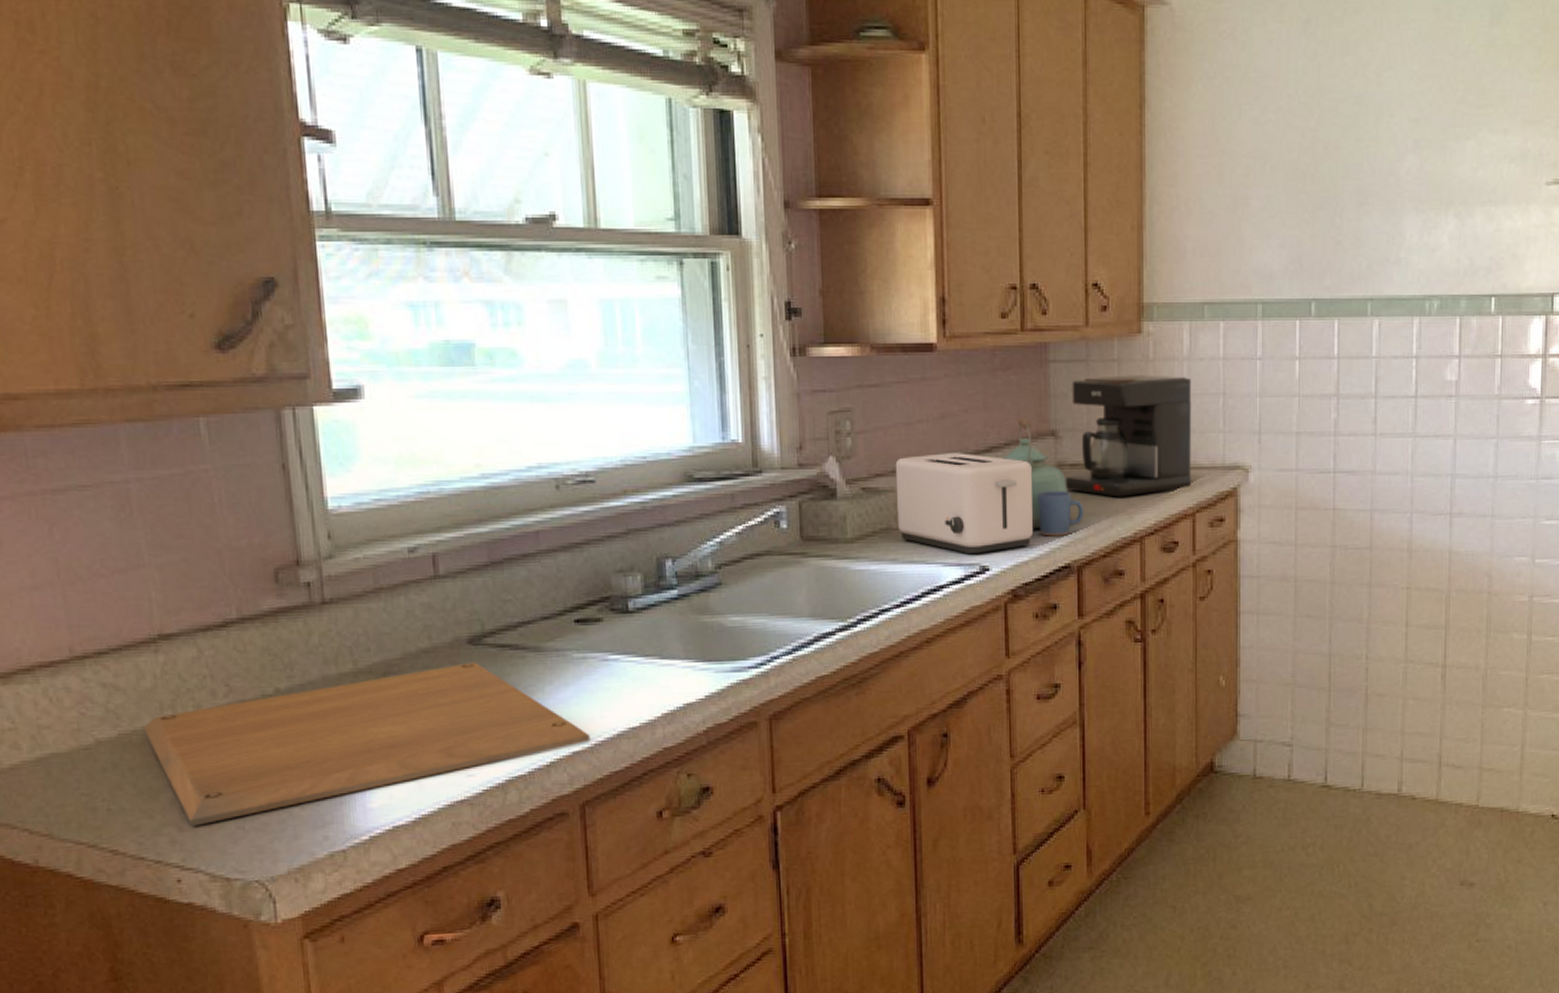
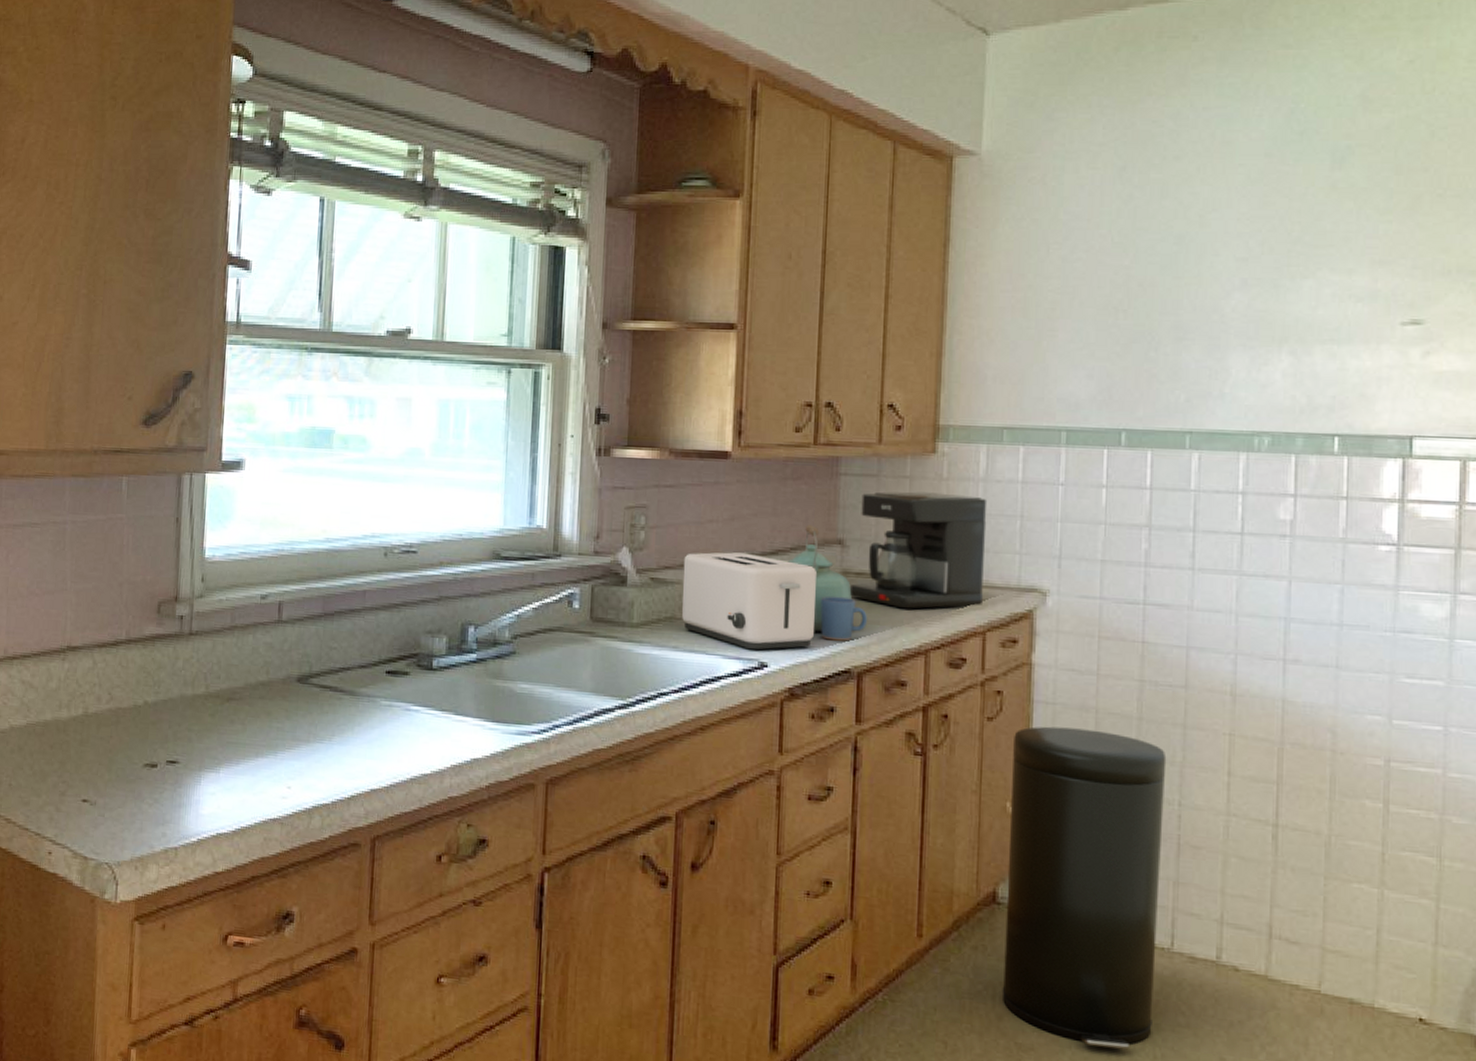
chopping board: present [143,662,591,826] -> none [45,698,387,809]
pedal bin: none [1221,598,1356,886] -> present [1002,726,1167,1050]

